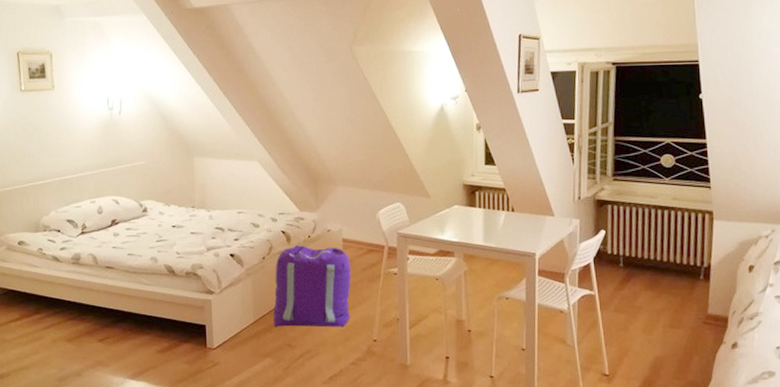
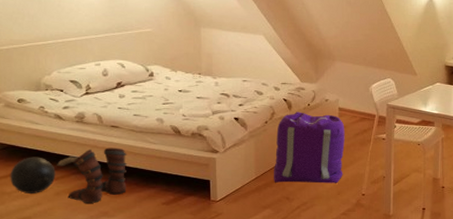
ball: none [10,301,53,341] -> present [10,157,56,193]
boots: none [54,290,122,351] -> present [57,147,128,203]

